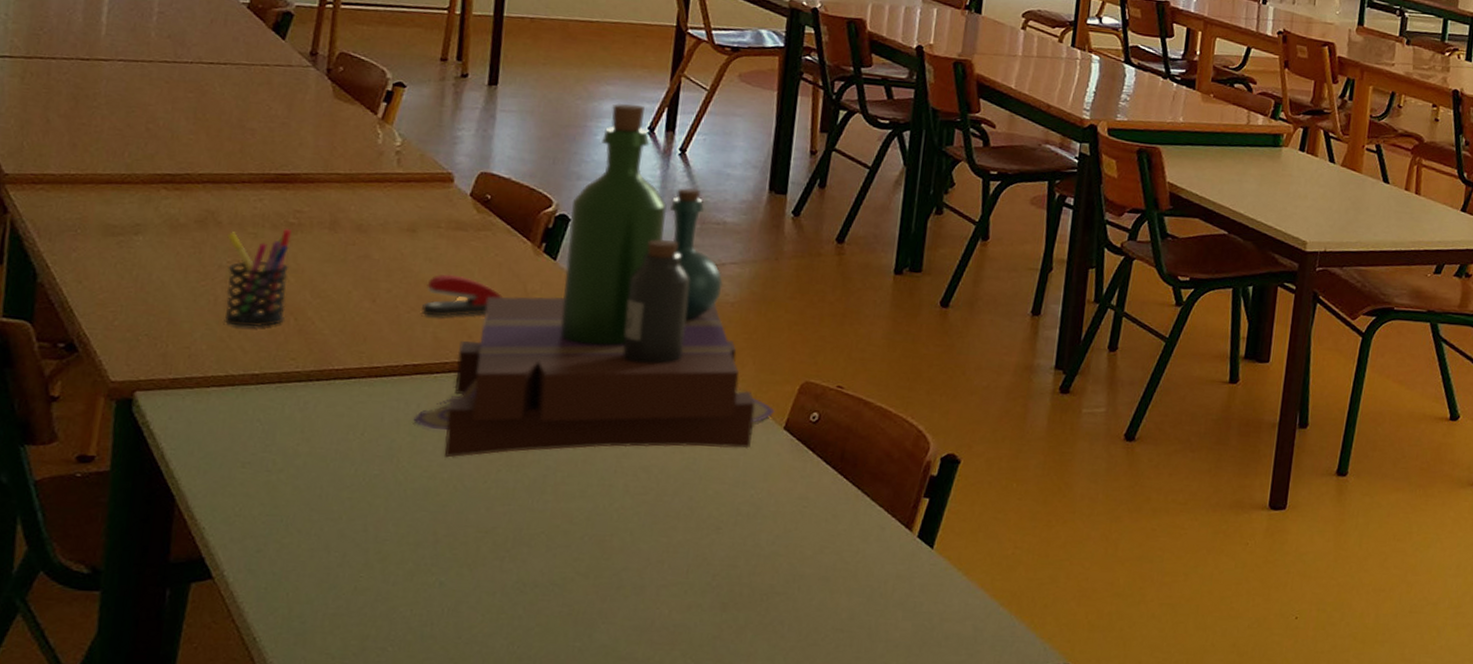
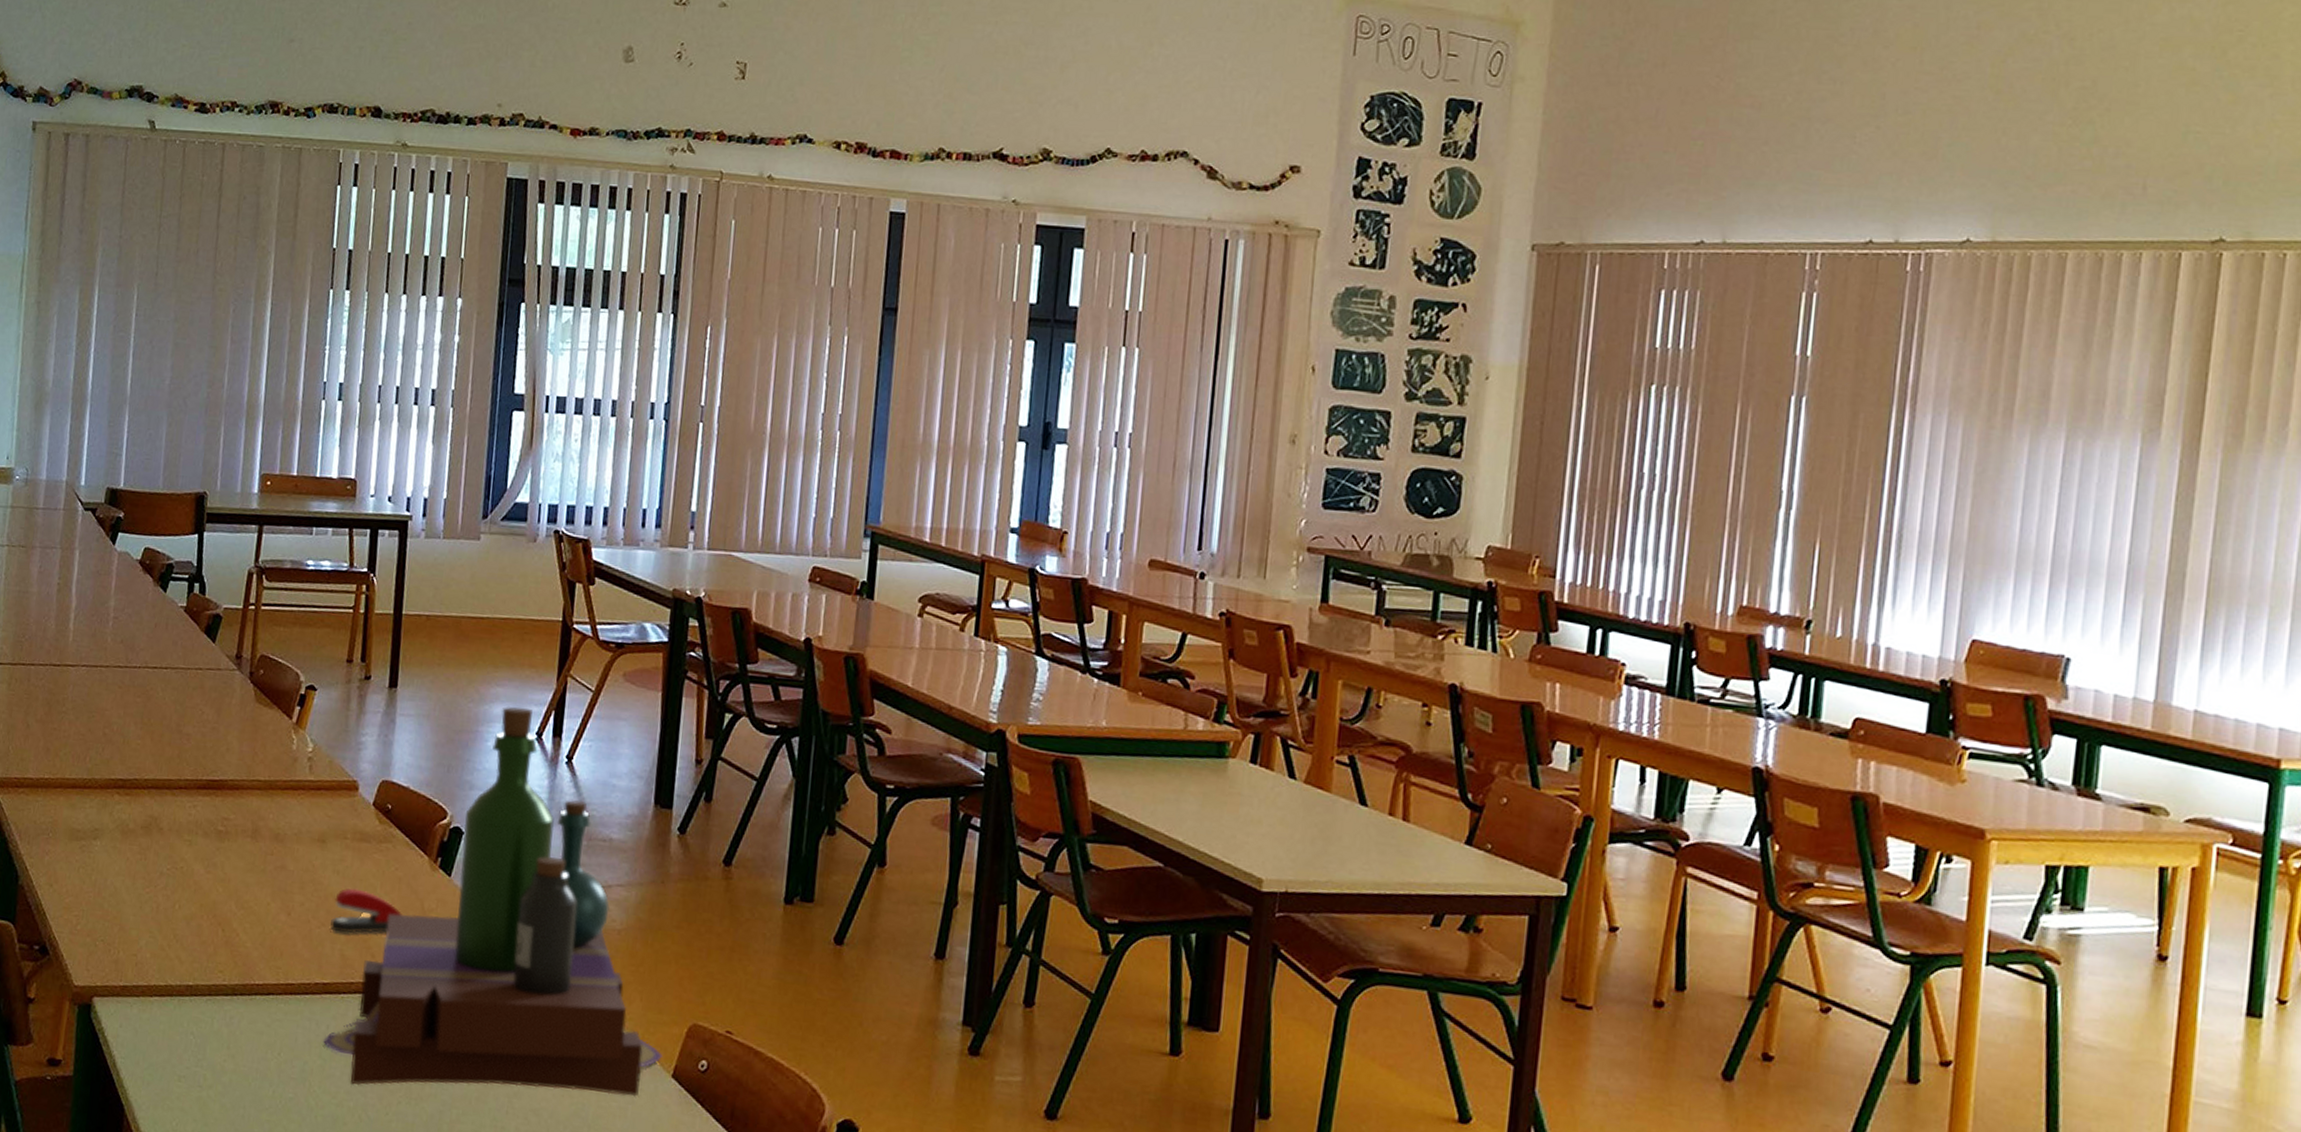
pen holder: present [224,228,292,328] -> none [164,836,221,938]

